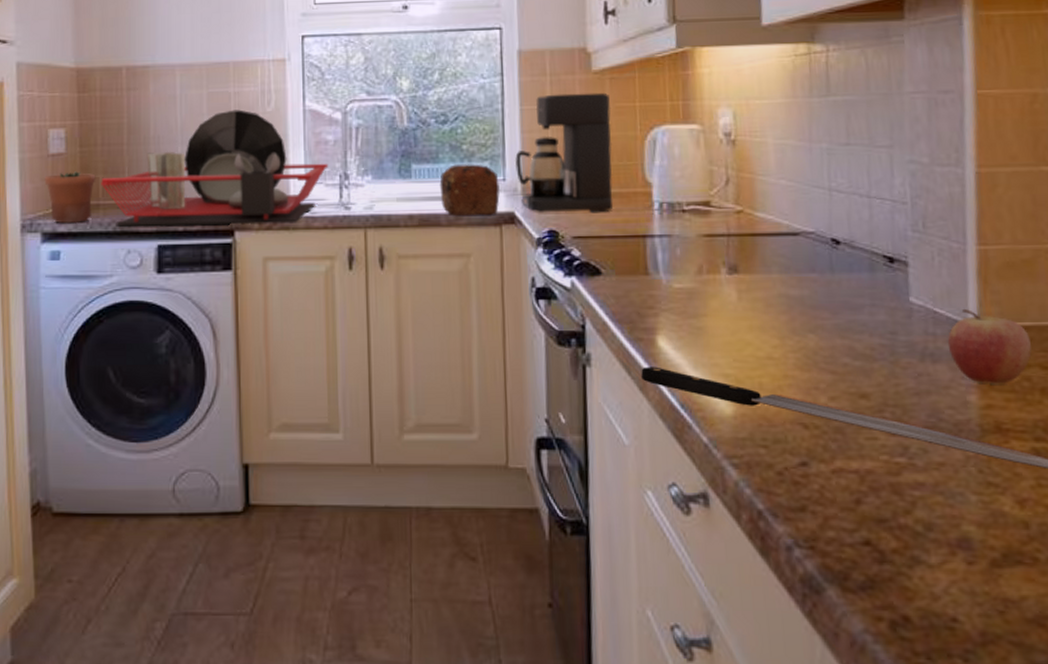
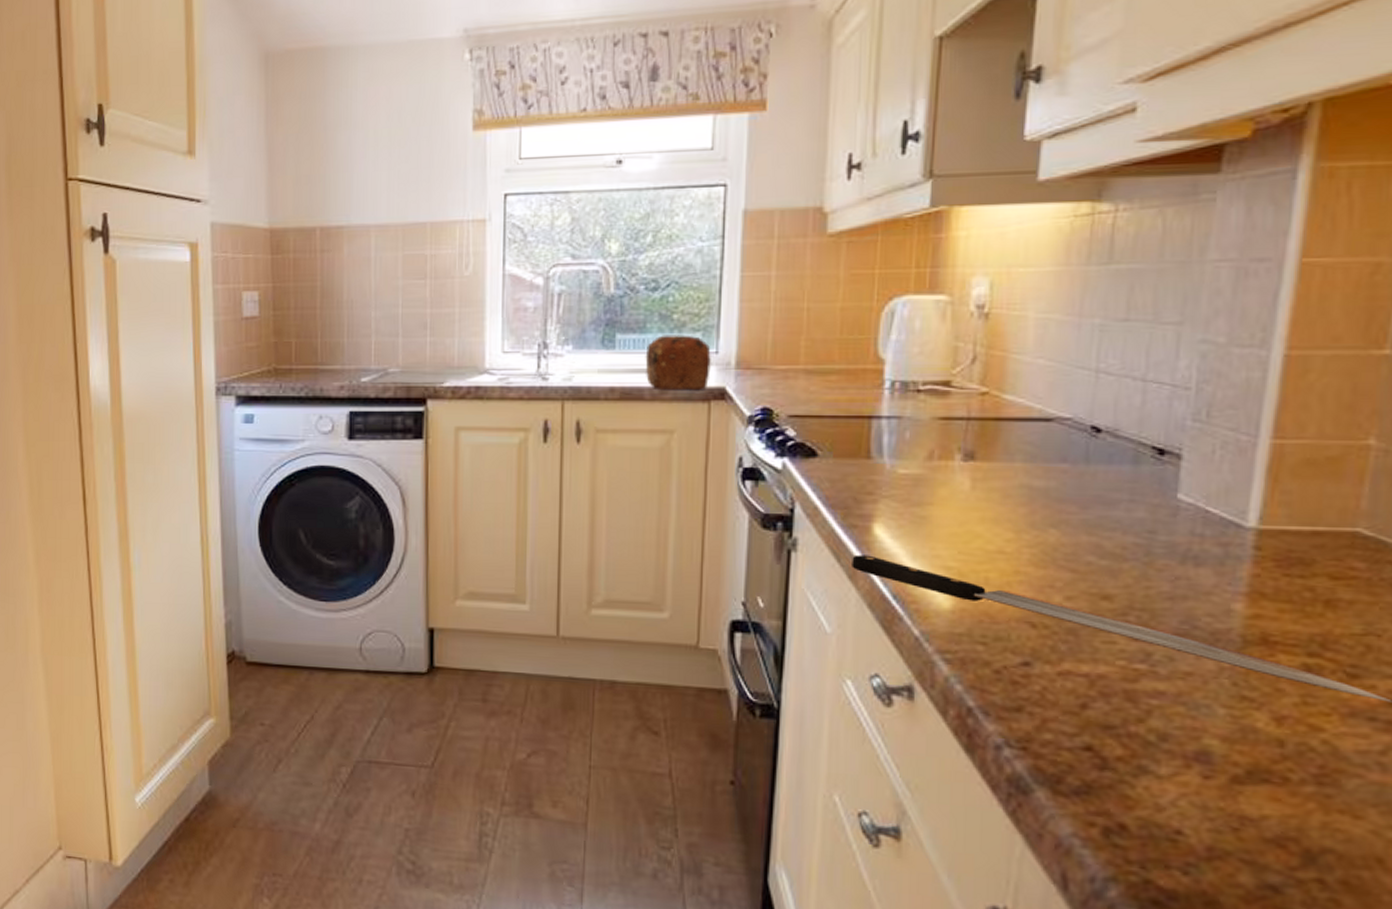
planter: present [44,171,96,223] -> none [238,335,289,387]
dish rack: present [101,109,329,228] -> none [294,273,527,393]
coffee maker: present [515,92,614,213] -> none [731,258,846,390]
fruit: present [947,308,1032,383] -> none [1216,508,1321,592]

